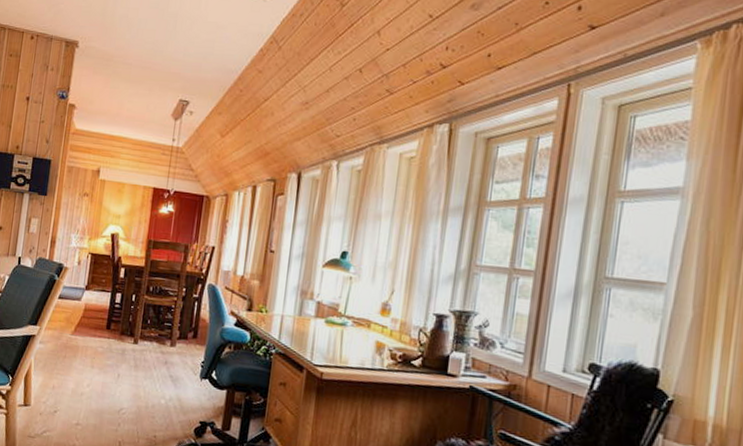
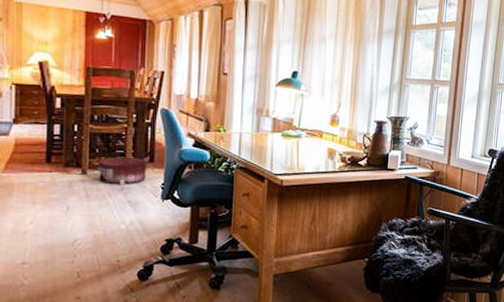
pouf: none [147,329,190,359] -> present [98,156,147,185]

